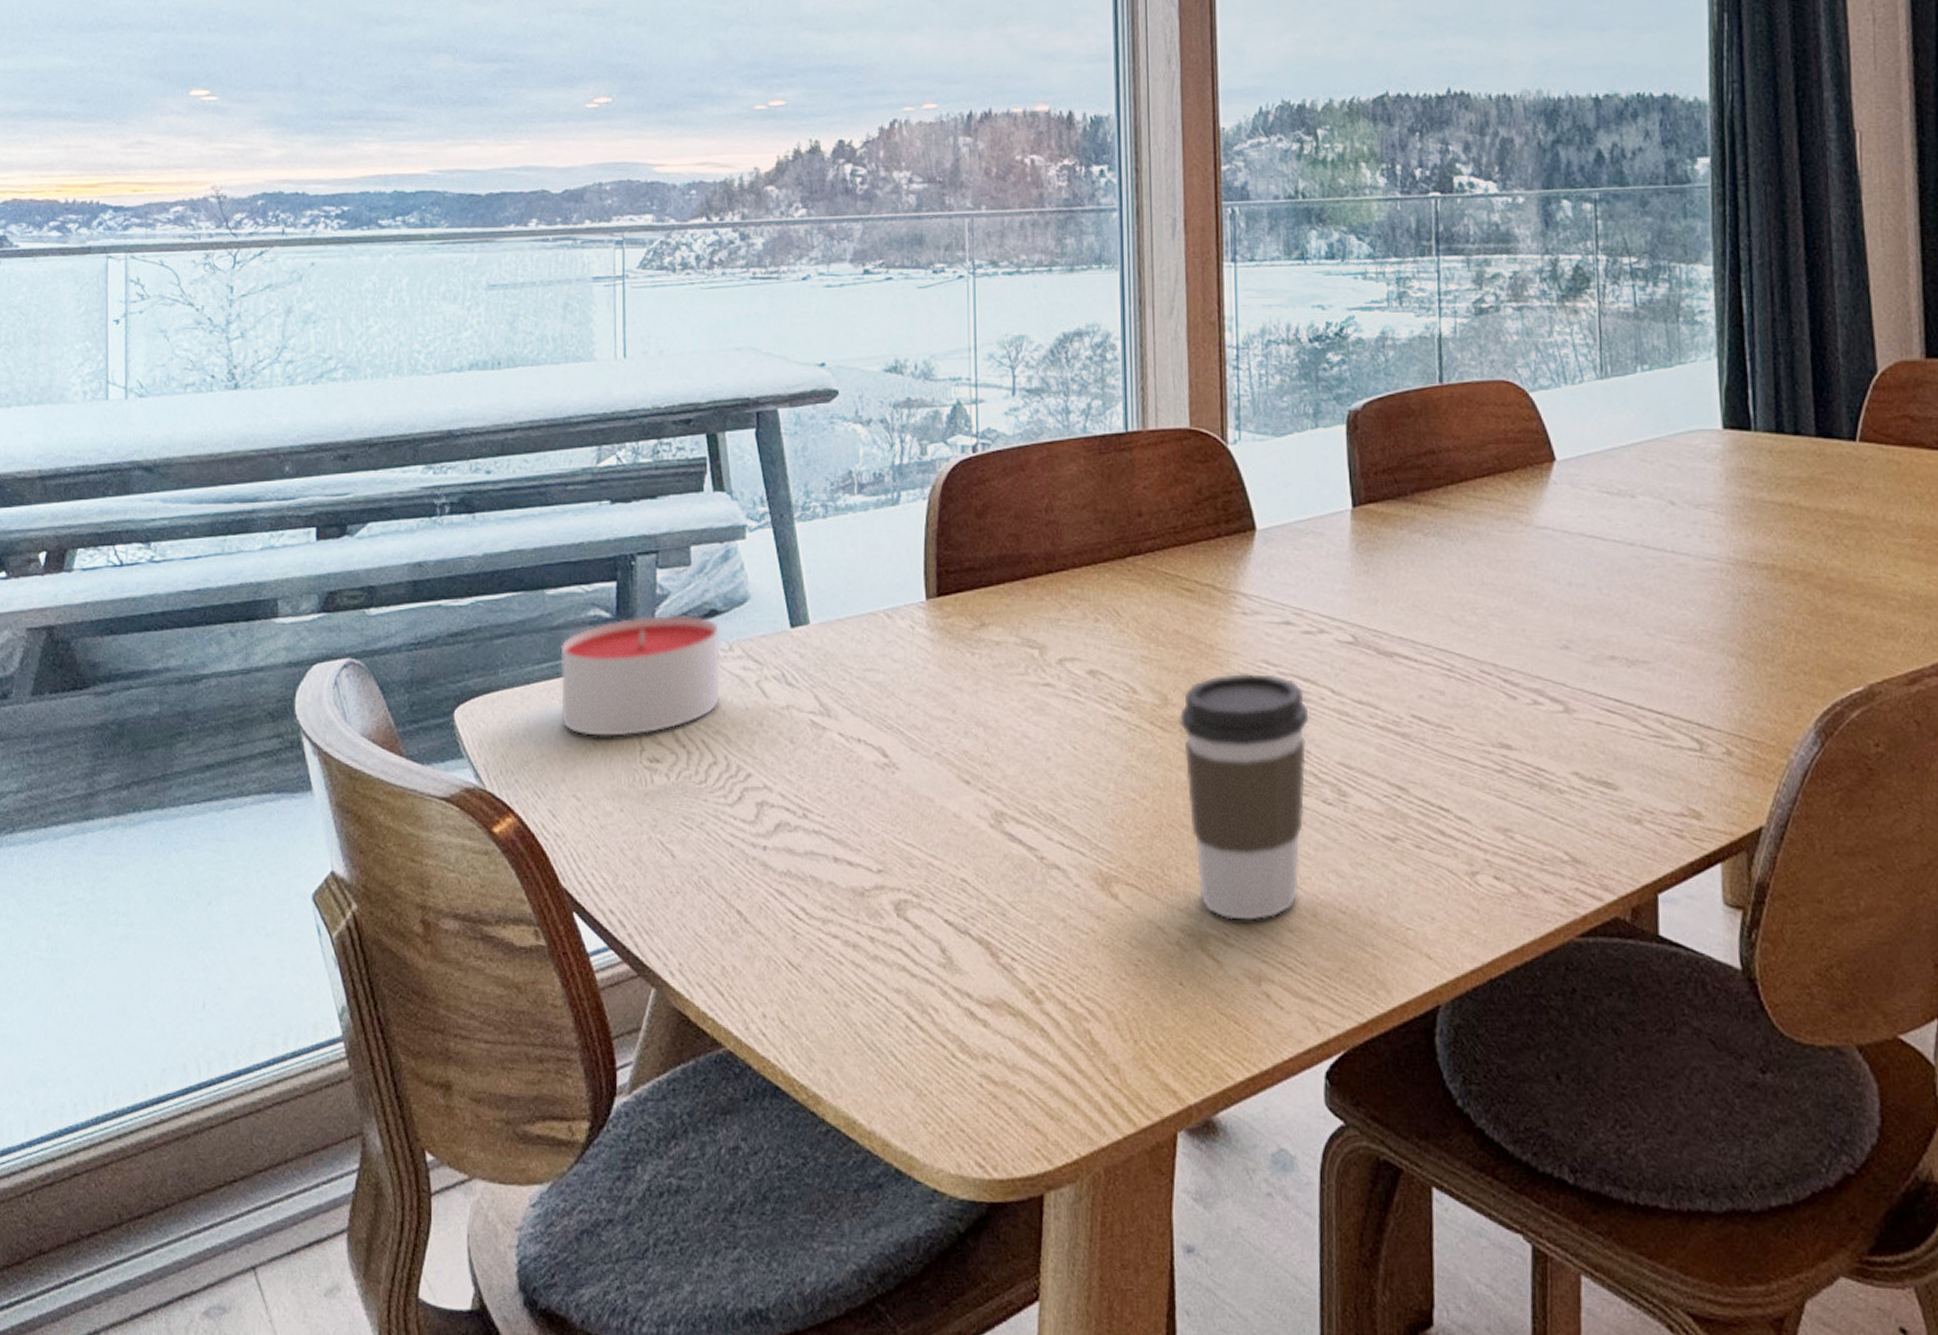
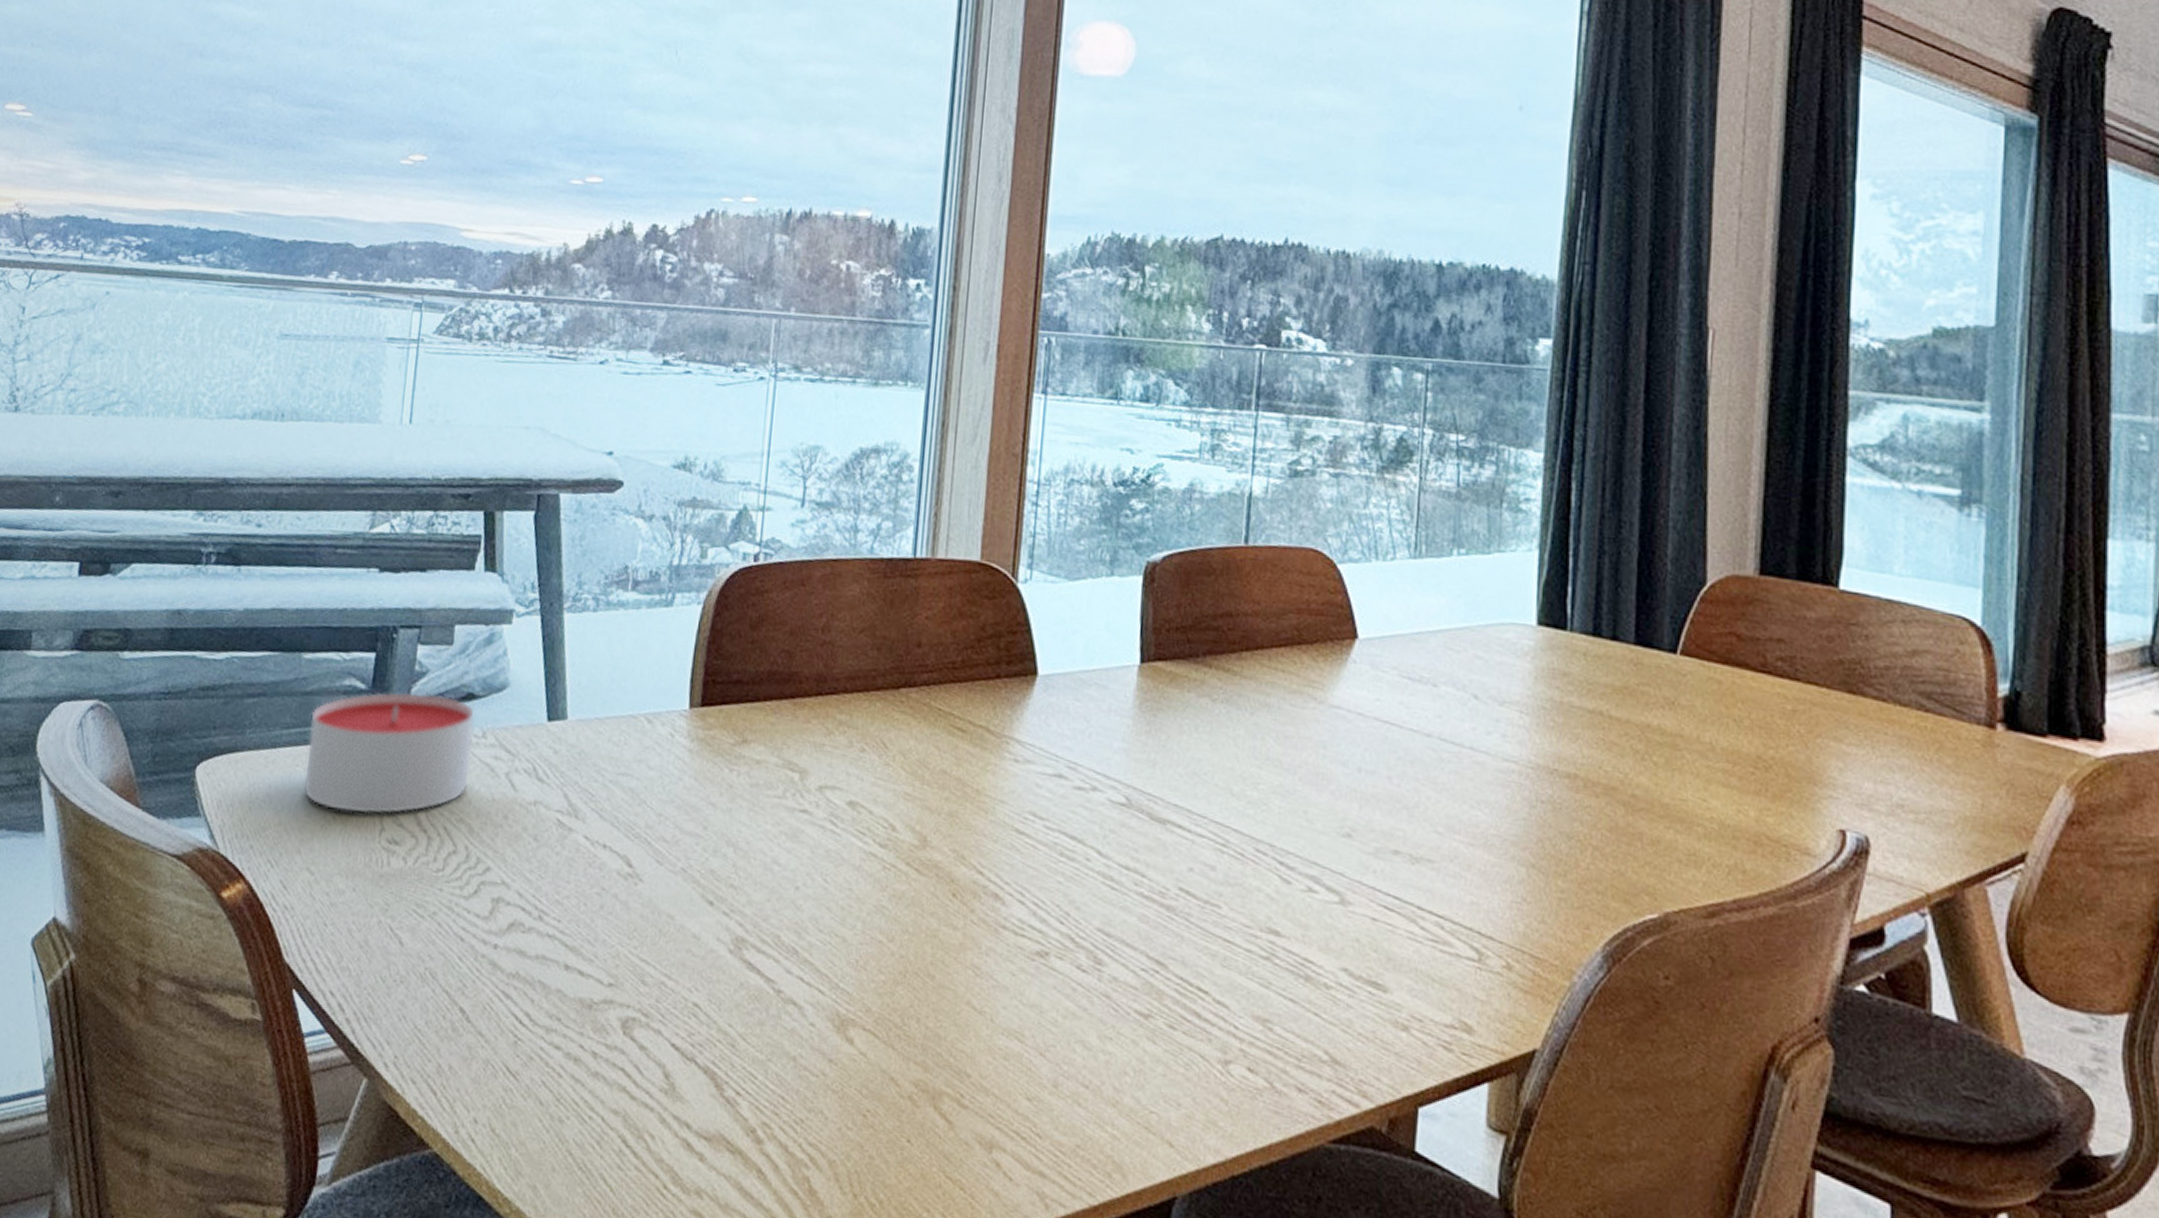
coffee cup: present [1180,672,1309,921] -> none [937,822,1072,1084]

